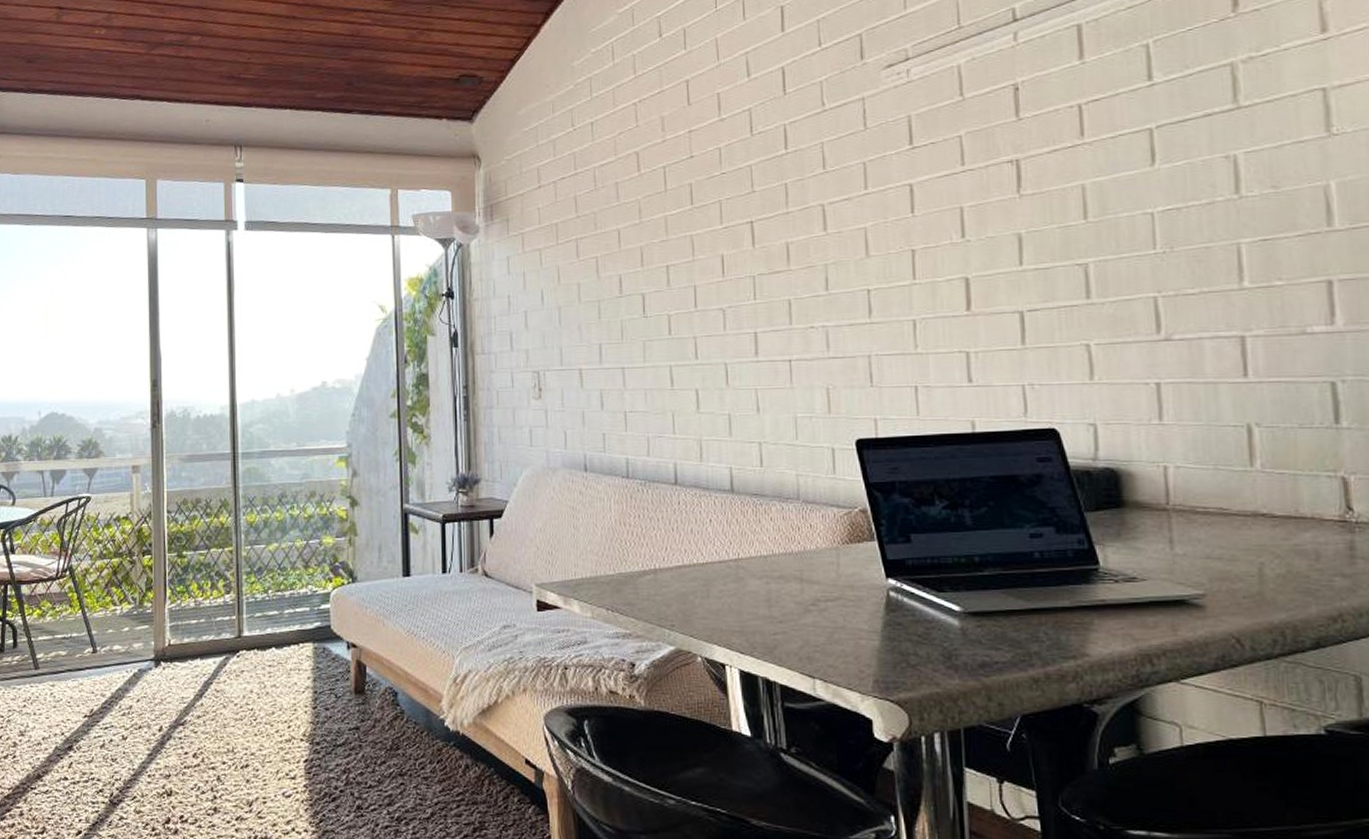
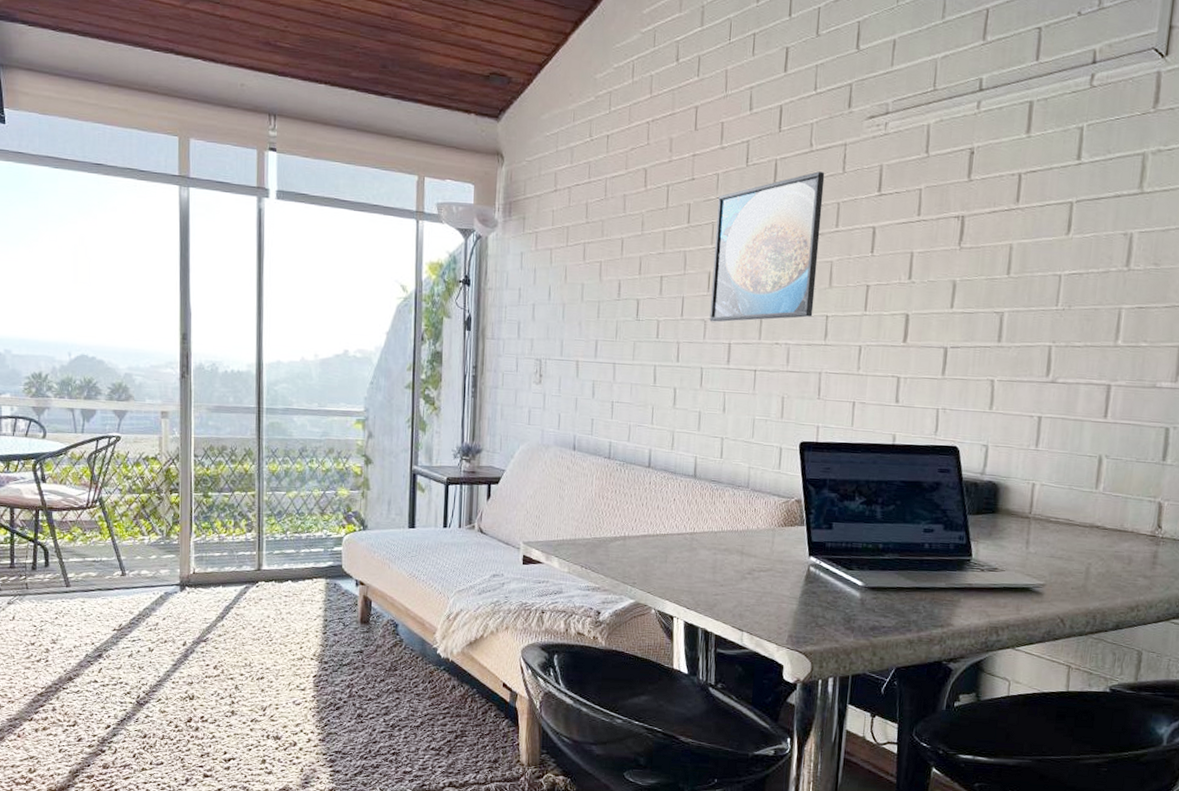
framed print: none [723,131,851,310] -> present [709,171,825,322]

